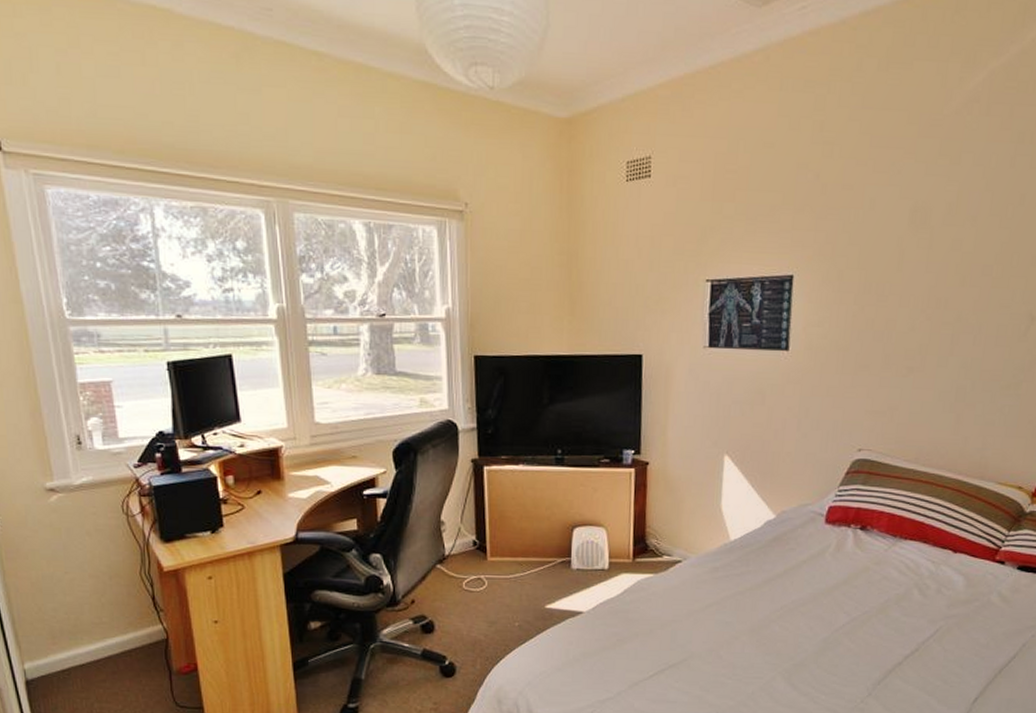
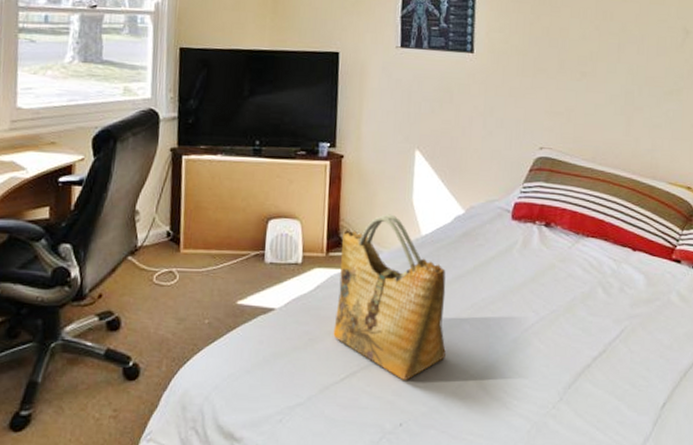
grocery bag: none [641,520,755,677] -> present [333,214,446,380]

